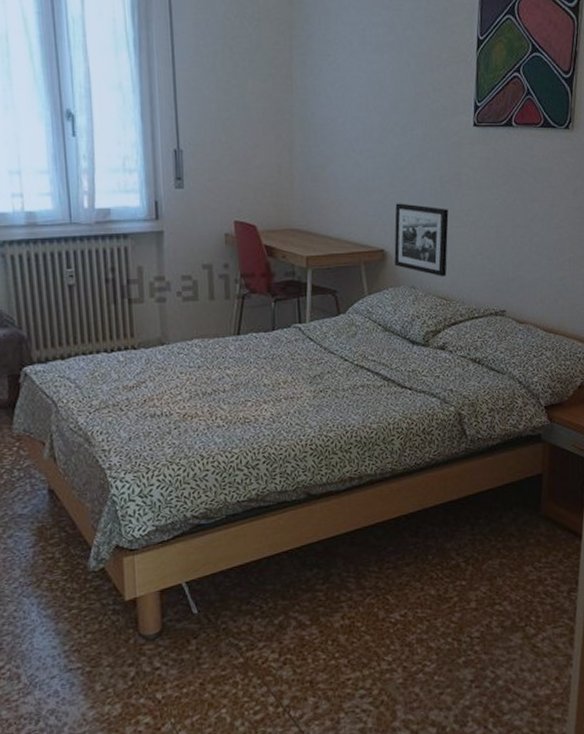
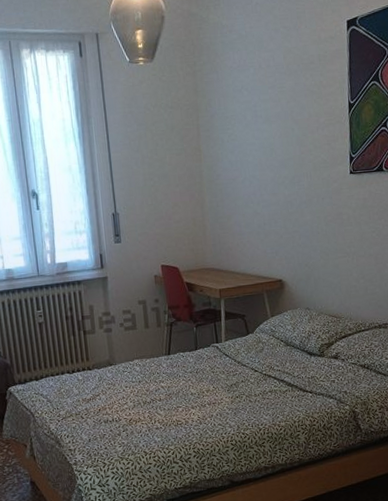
picture frame: present [394,203,449,277] -> none [289,241,336,299]

